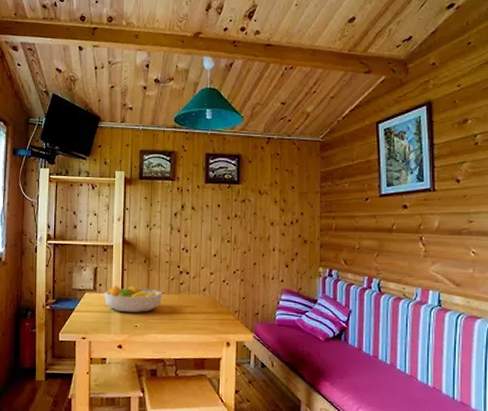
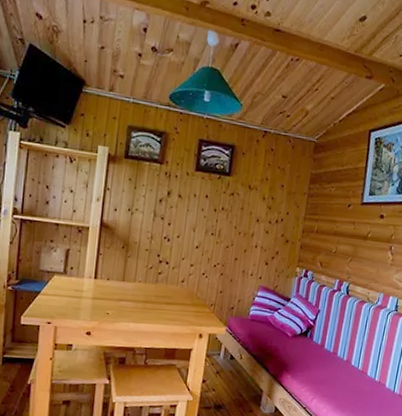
fruit bowl: present [104,285,163,313] -> none [75,269,140,300]

